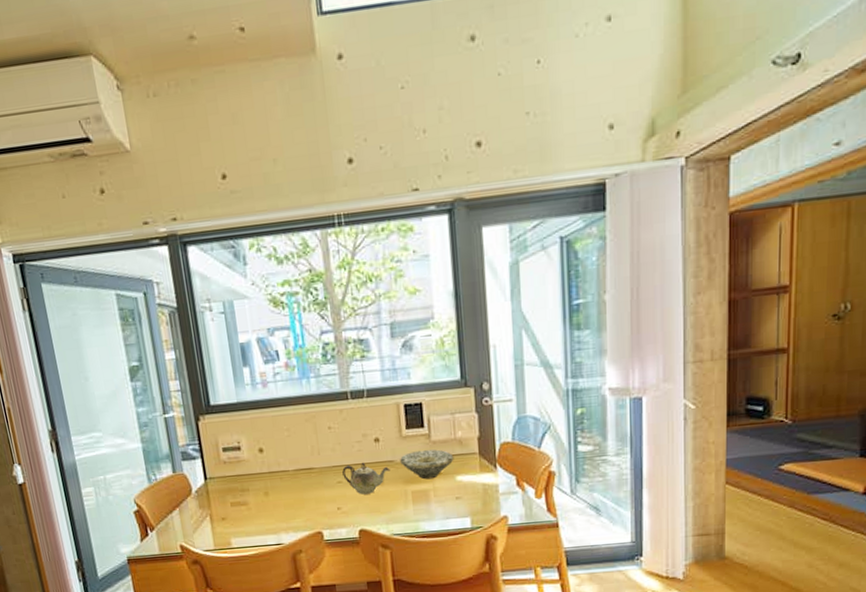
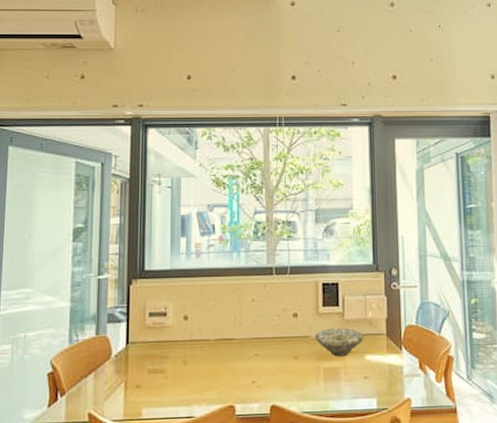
teapot: present [342,462,390,495] -> none [261,336,305,369]

